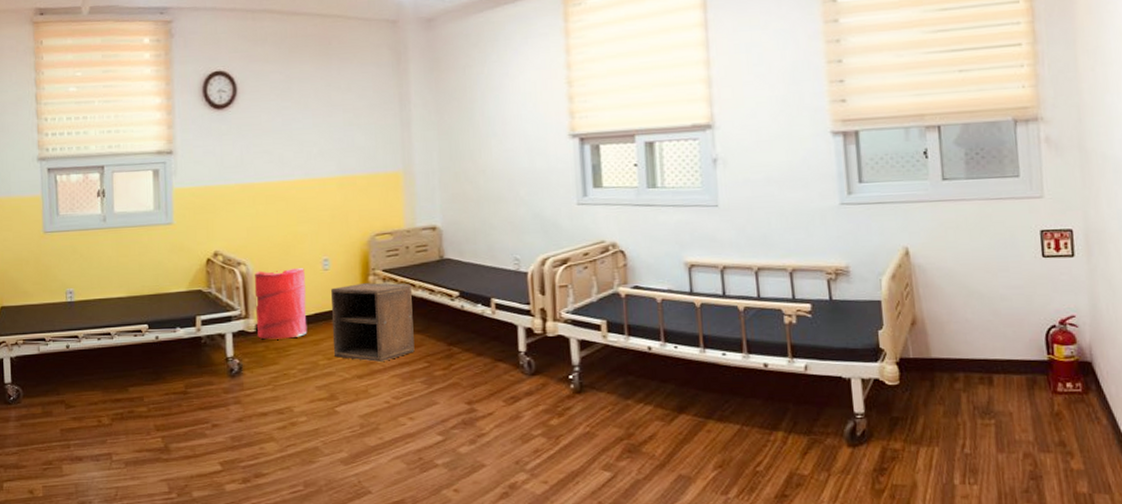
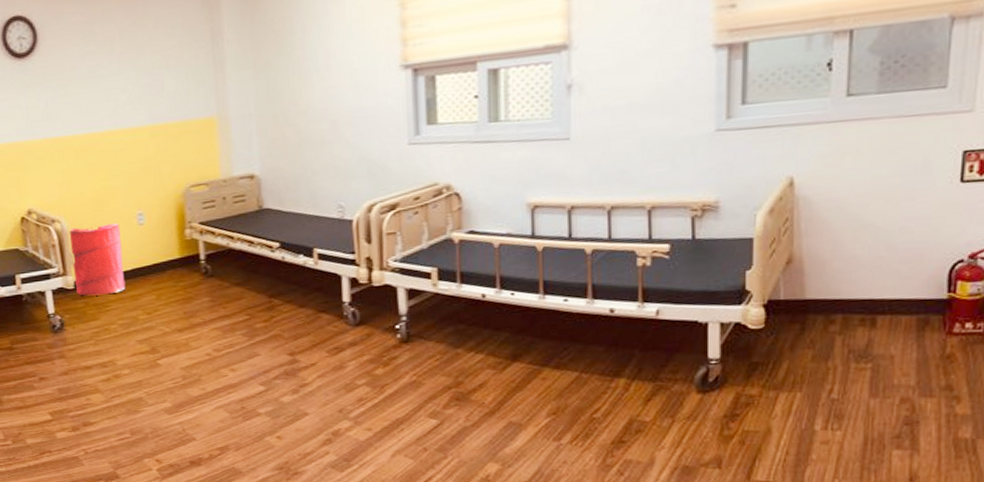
nightstand: present [331,283,415,363] -> none [147,236,235,316]

